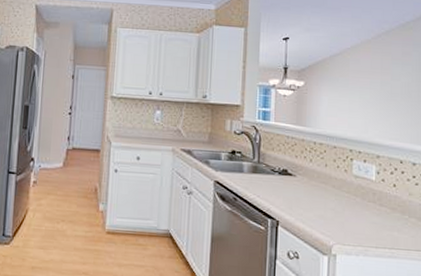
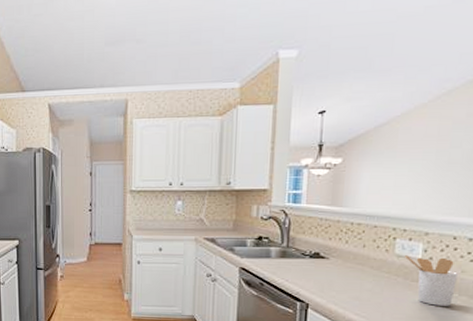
utensil holder: none [360,176,407,228] -> present [404,255,459,306]

